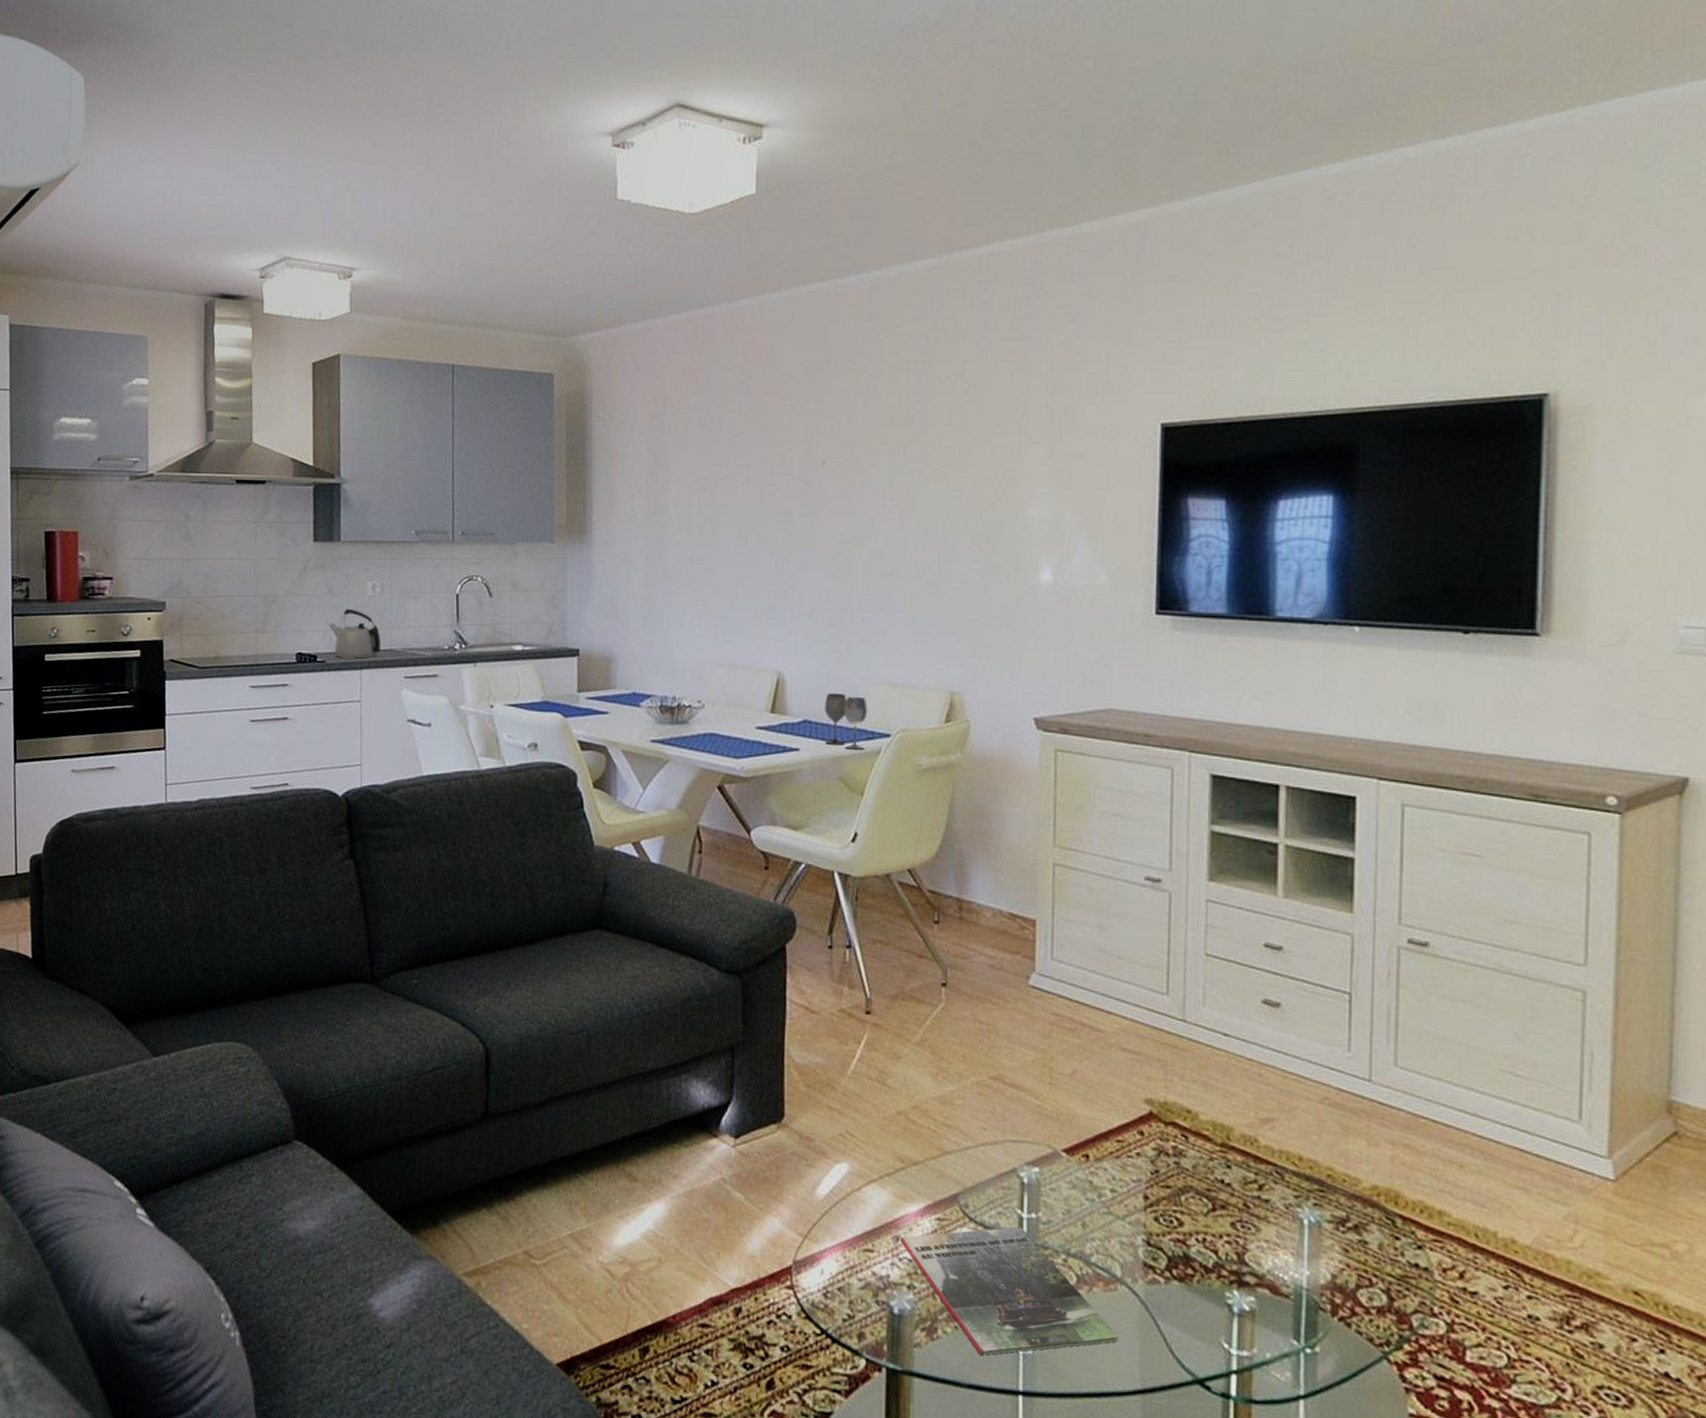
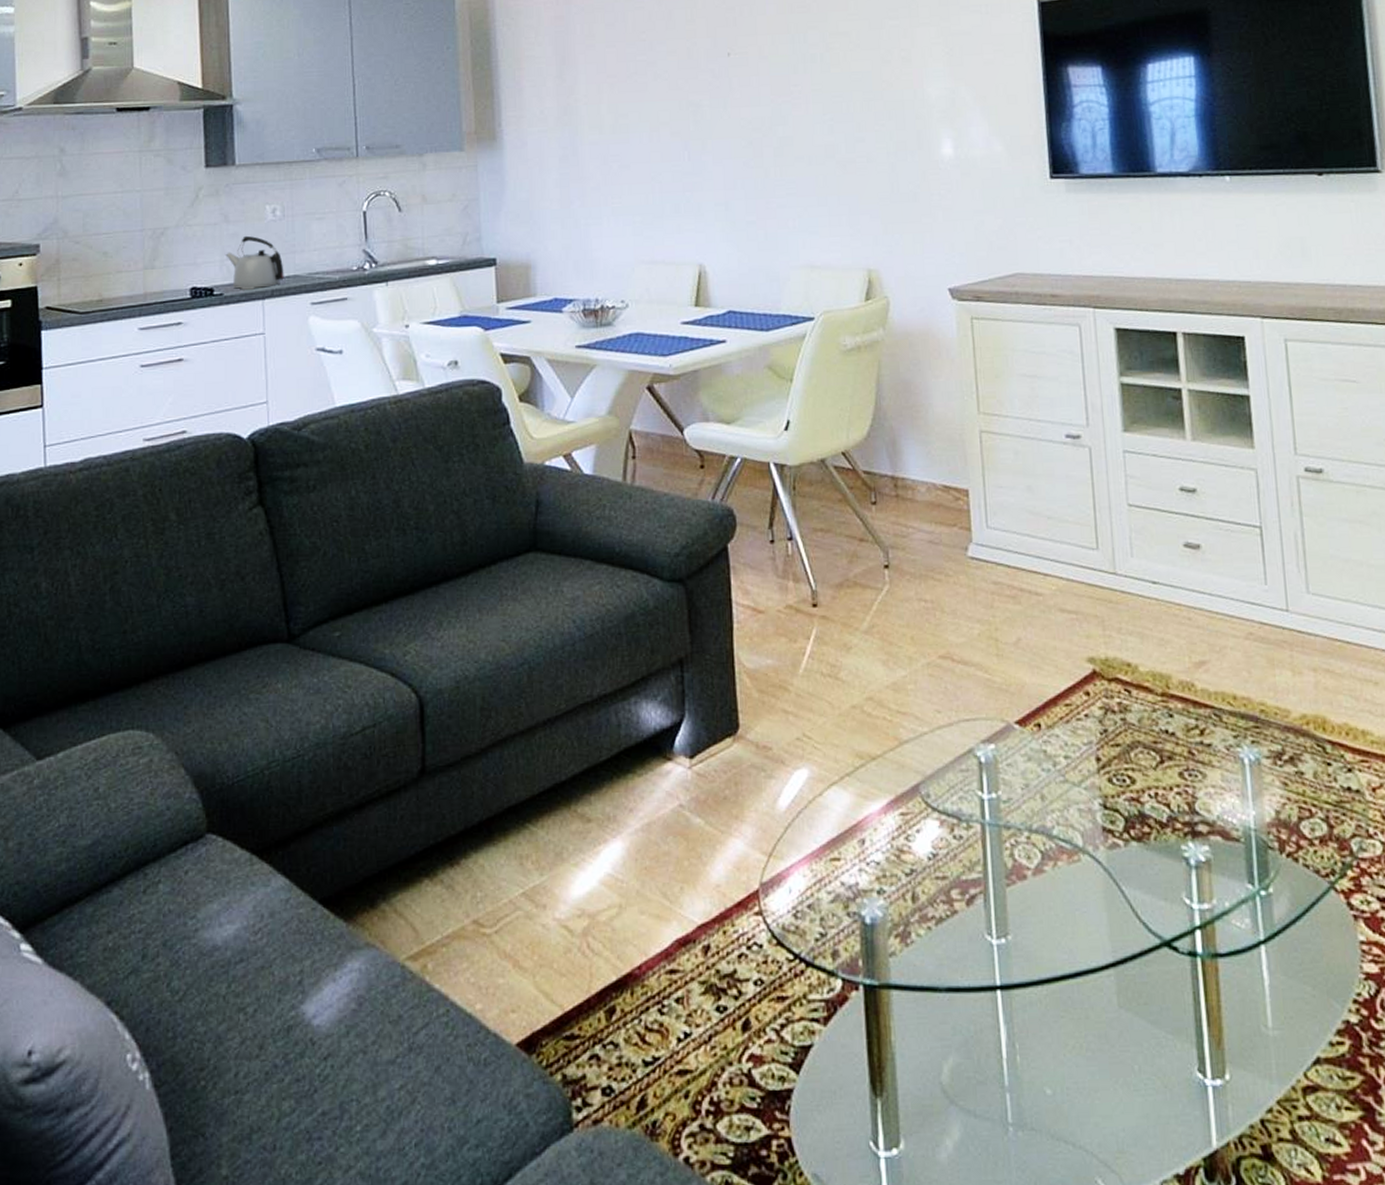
wineglass: present [825,693,868,750] -> none [748,280,790,336]
magazine: present [900,1227,1118,1356] -> none [865,810,1087,955]

